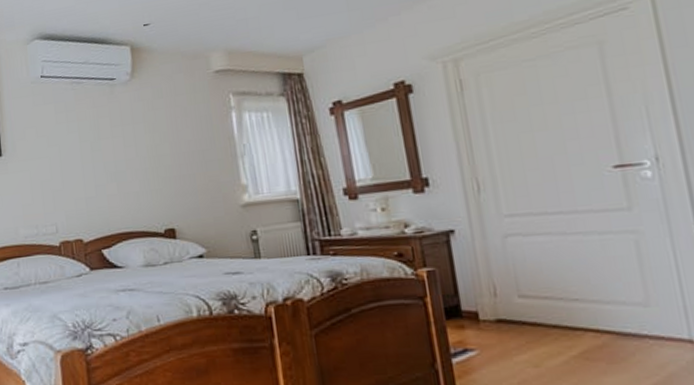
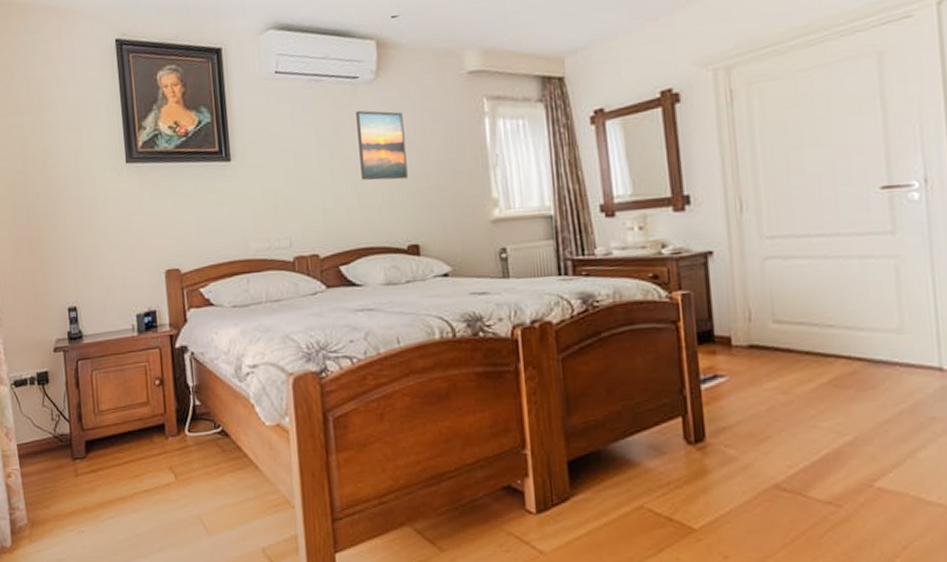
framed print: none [114,108,163,171] -> present [356,110,408,181]

